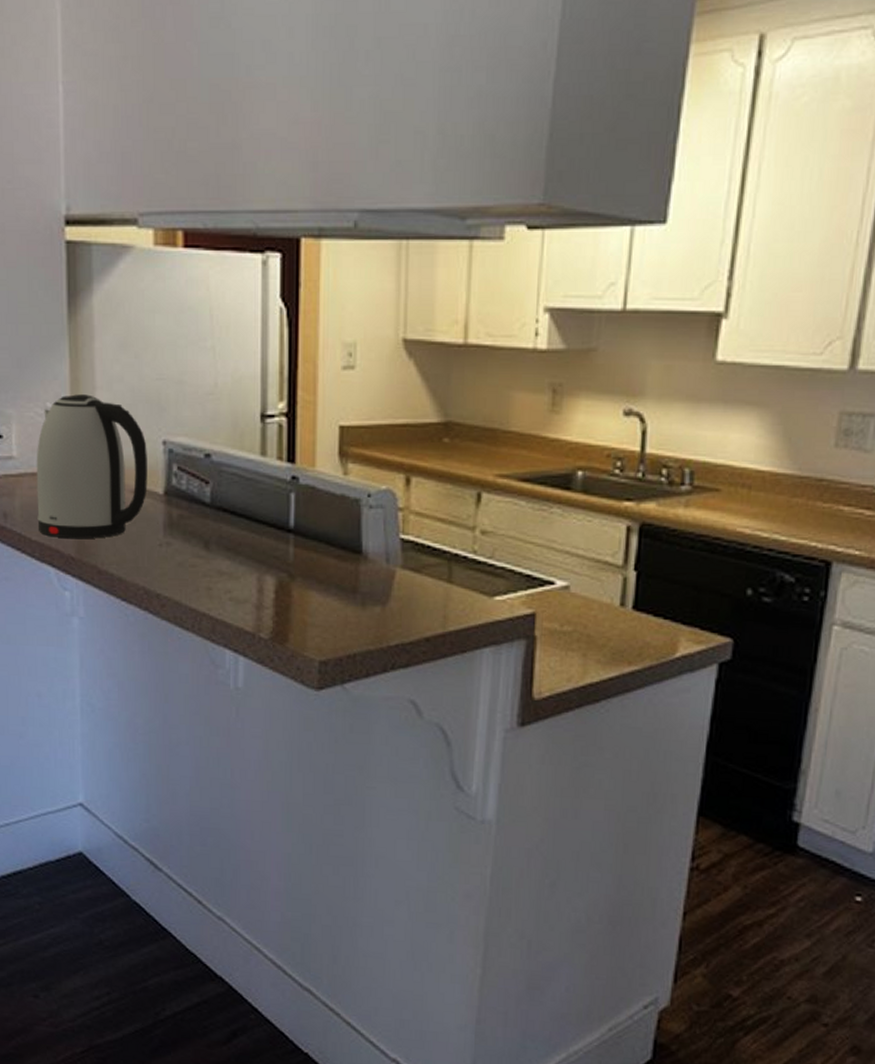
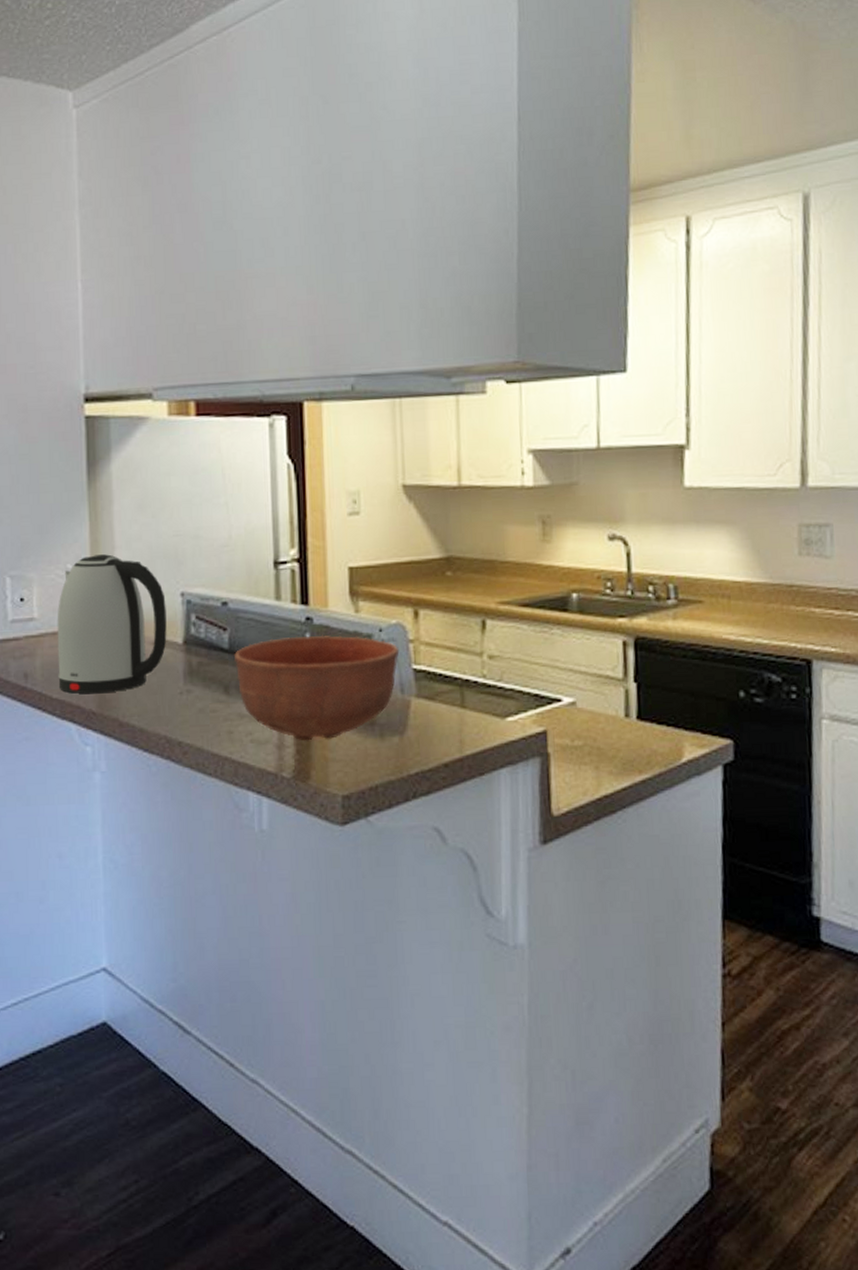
bowl: none [215,495,388,604] -> present [233,635,400,741]

